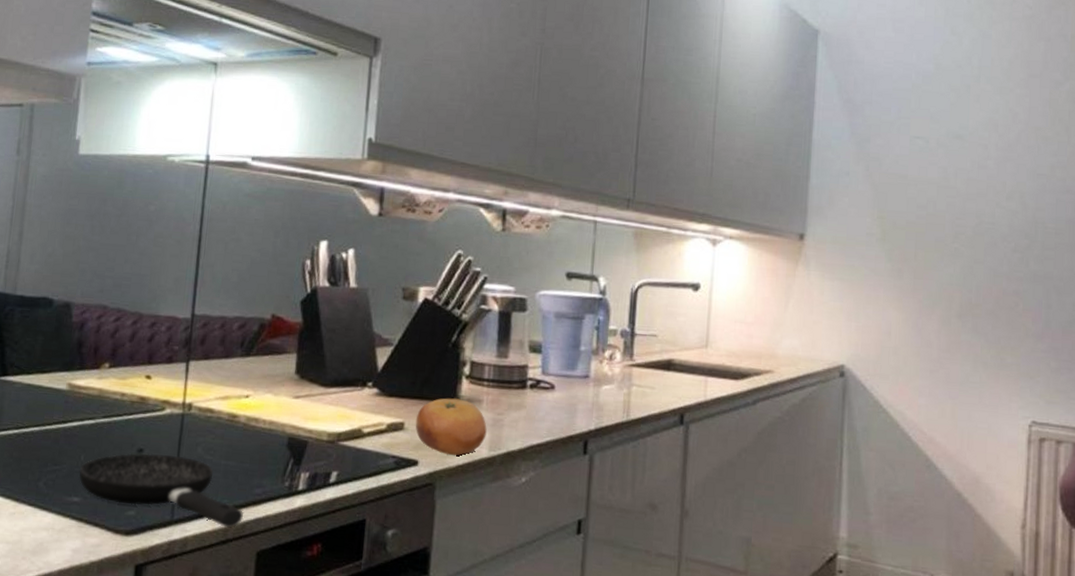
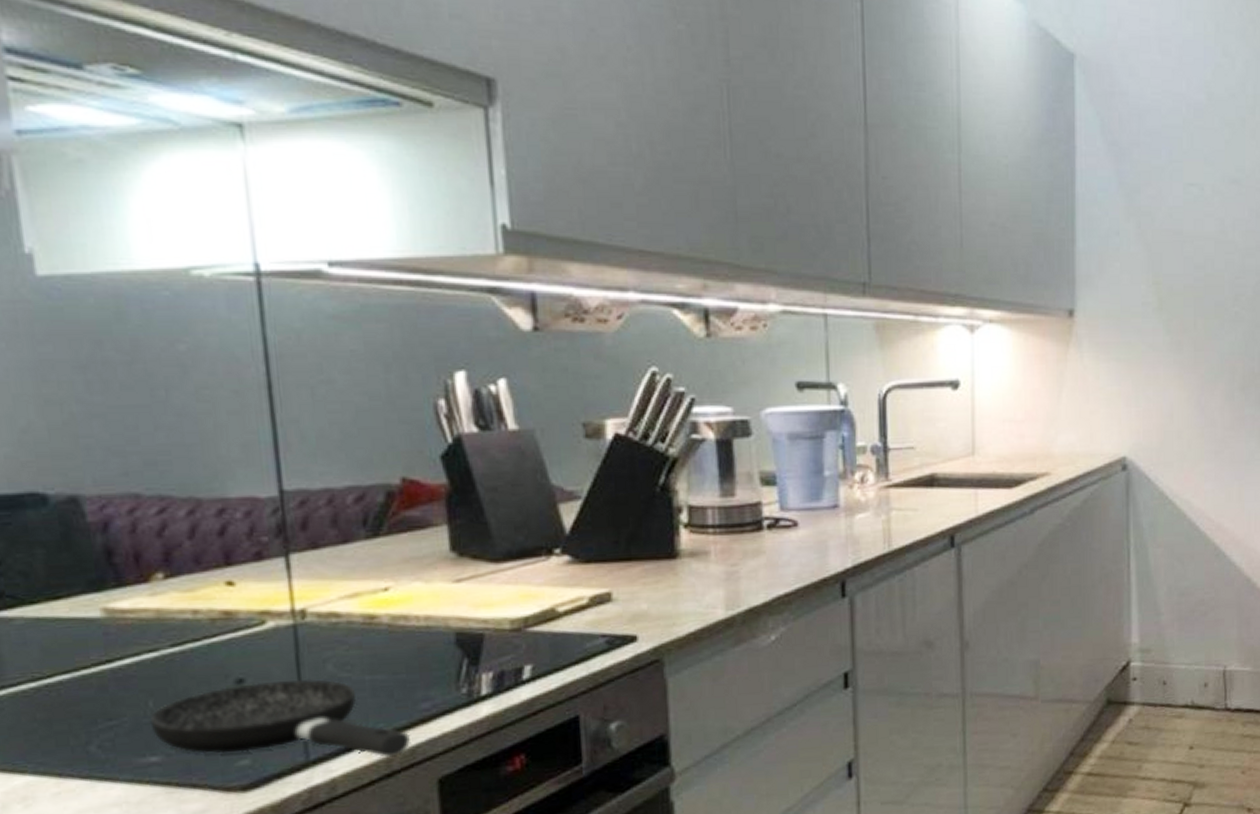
fruit: present [415,398,487,456] -> none [625,553,720,623]

